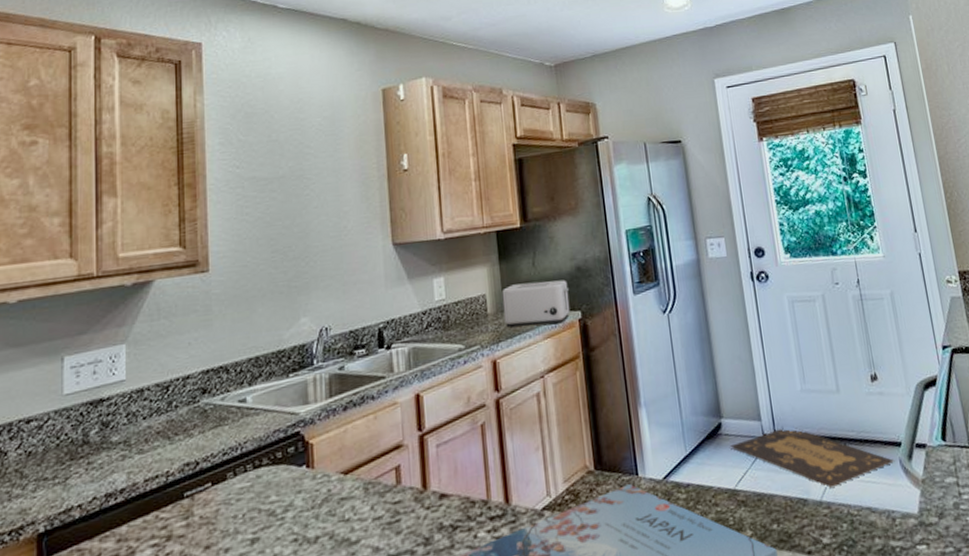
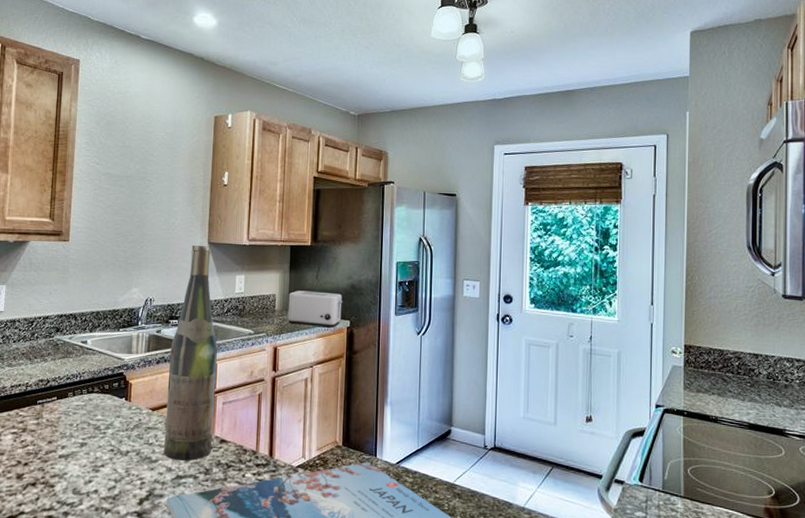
wine bottle: none [359,248,429,535] -> present [164,245,218,461]
doormat: present [730,428,895,488] -> none [455,444,594,499]

